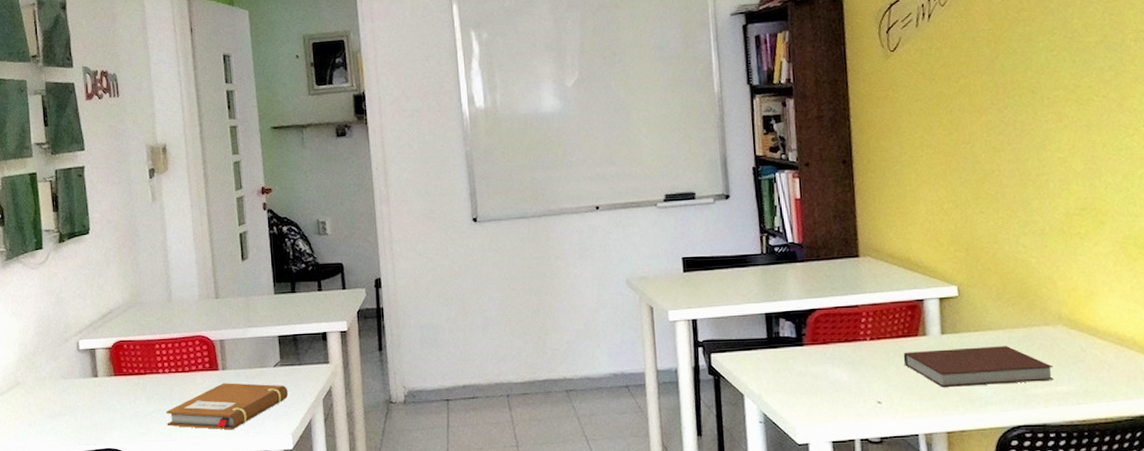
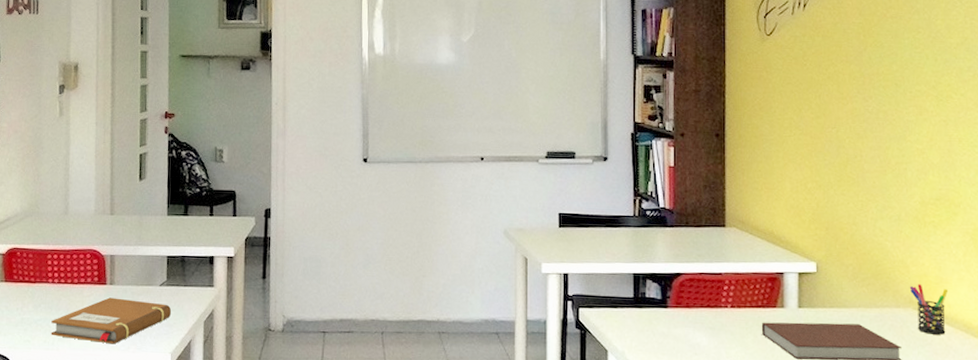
pen holder: none [1057,299,1099,350] -> present [909,284,948,335]

